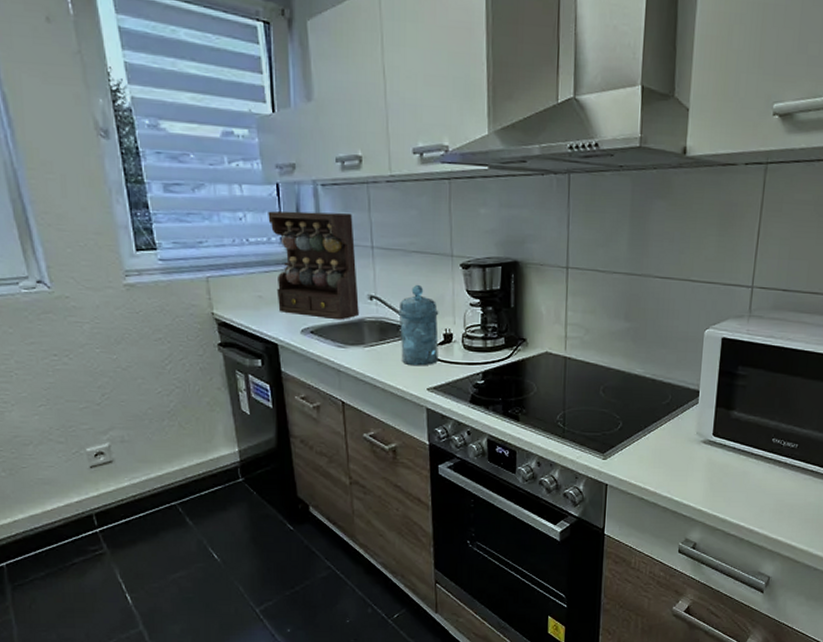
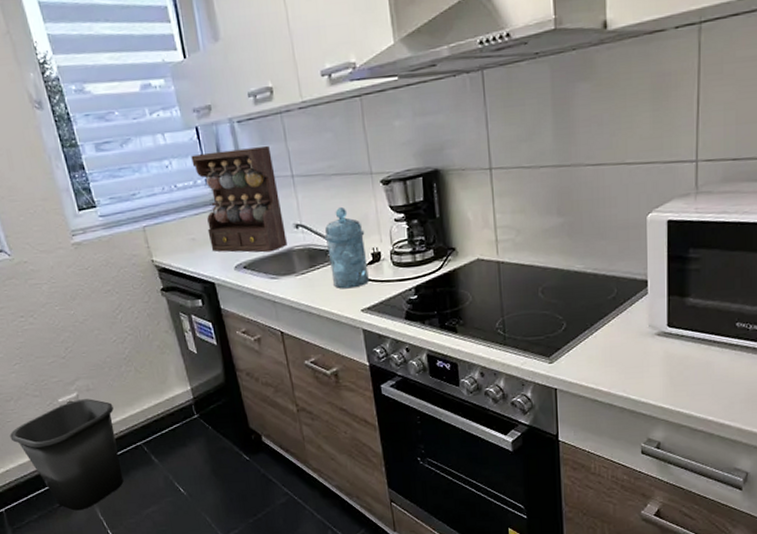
waste bin: none [23,451,151,571] -> present [10,399,124,511]

